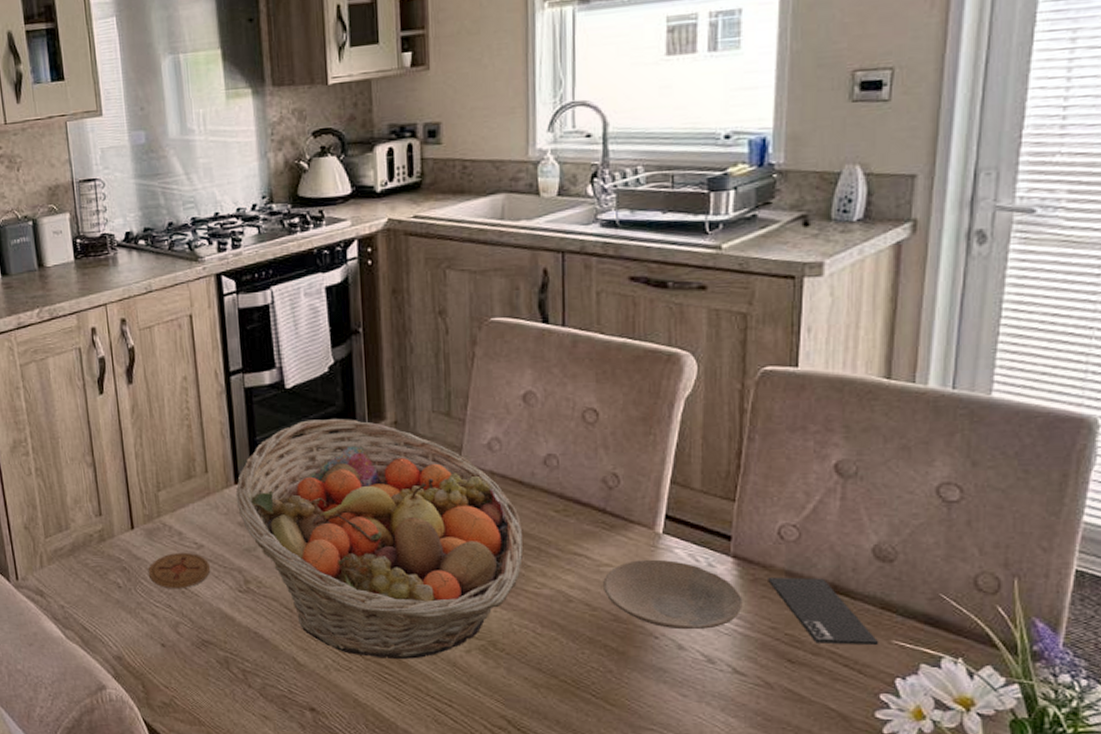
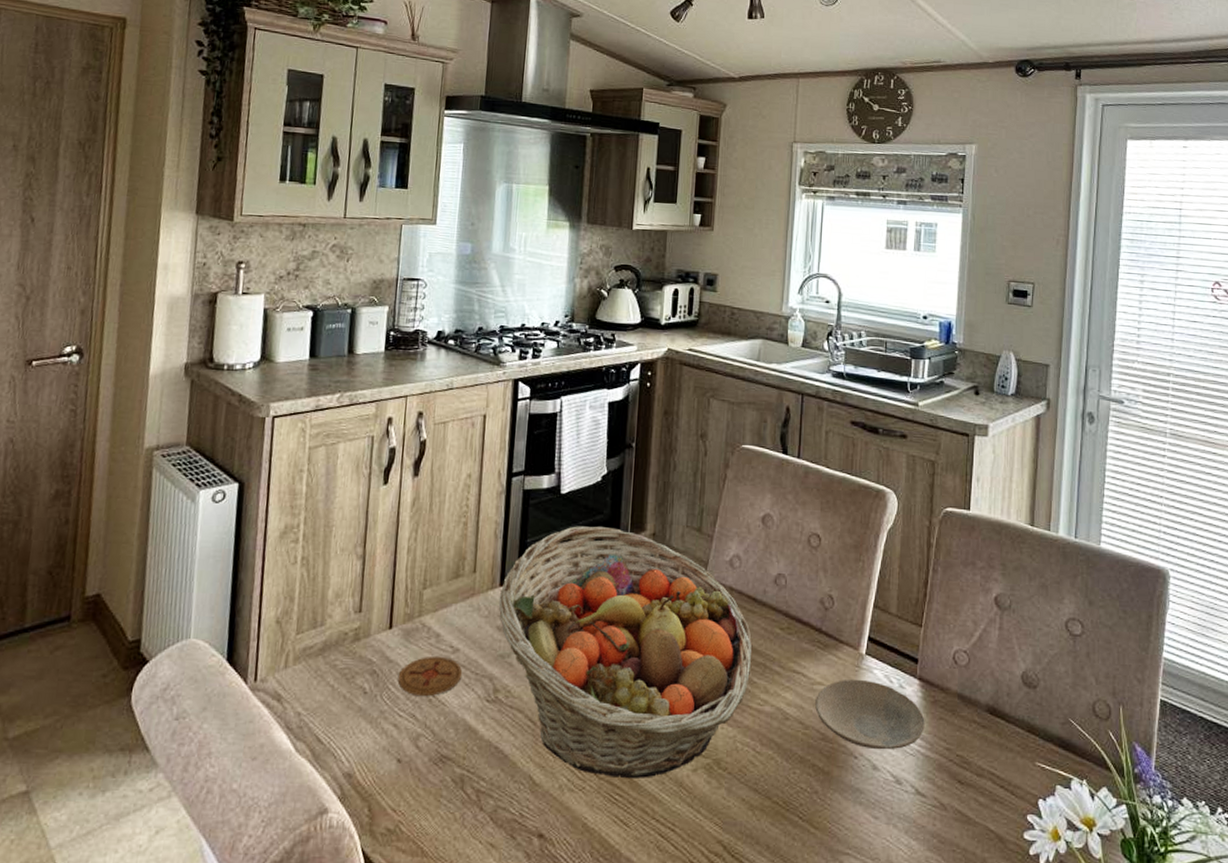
smartphone: present [768,578,879,646] -> none [945,700,1027,767]

